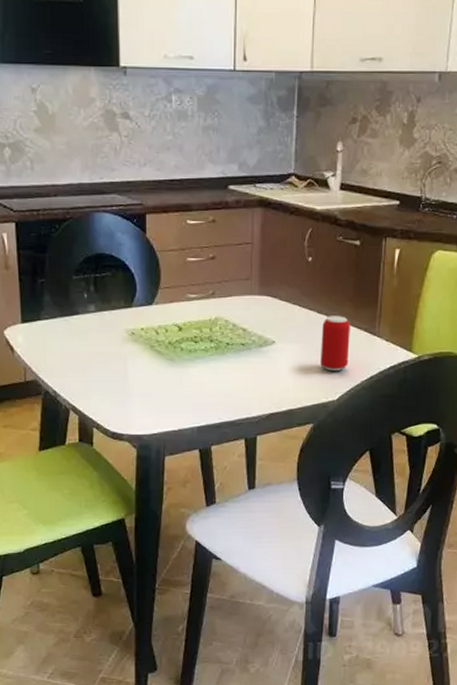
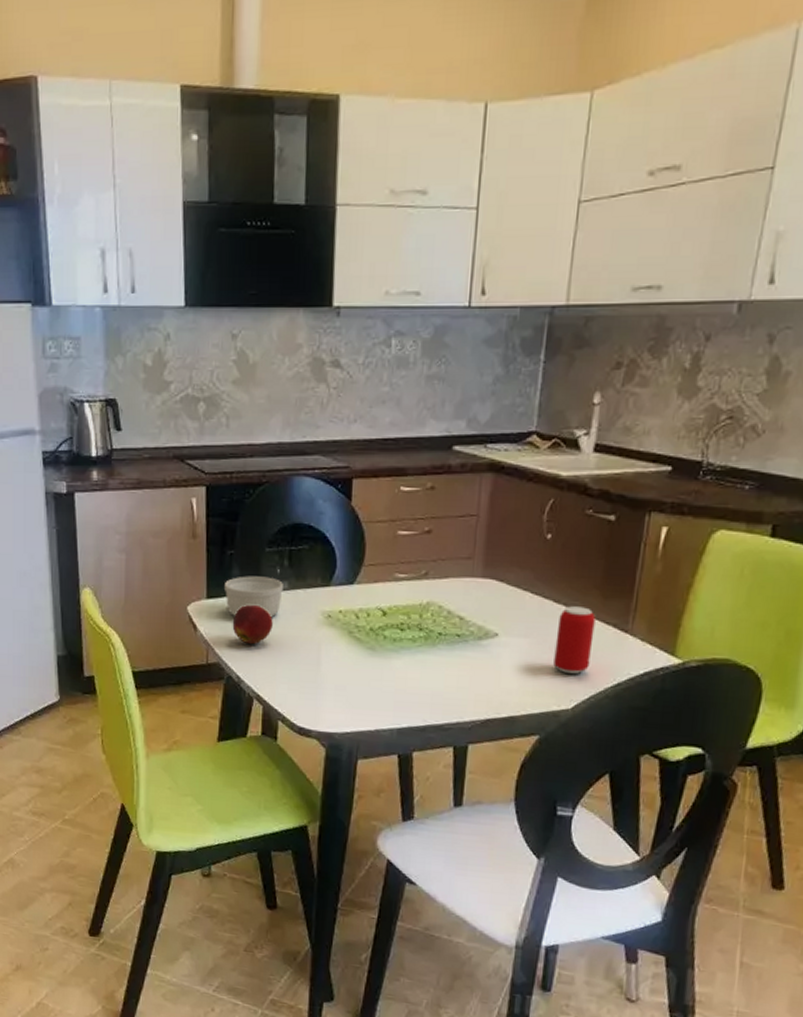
ramekin: none [38,301,91,338] -> present [225,576,283,617]
apple: none [46,326,83,362] -> present [232,604,273,645]

